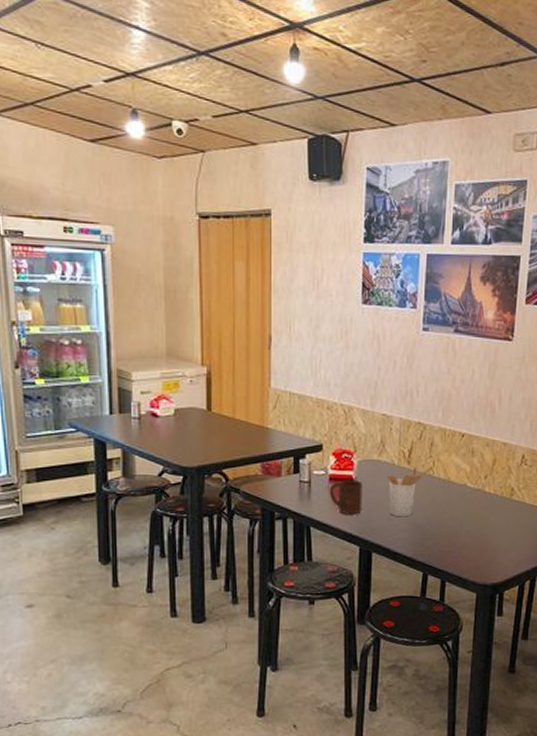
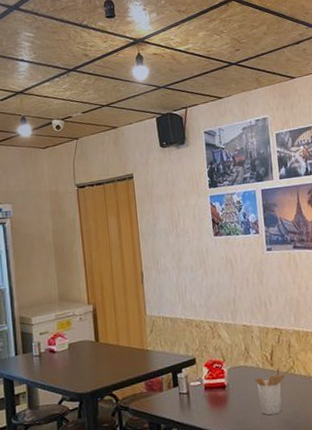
cup: present [329,479,363,515] -> none [206,386,237,419]

